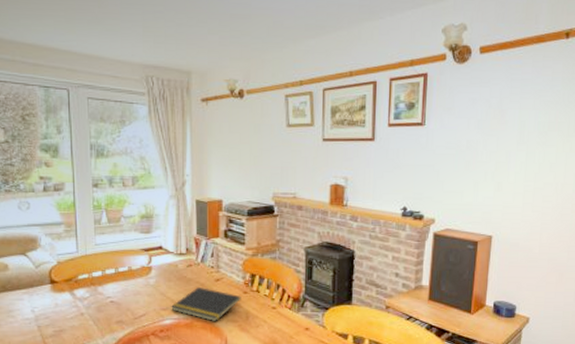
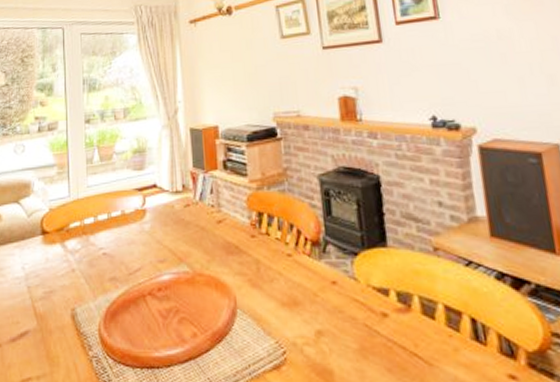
notepad: present [171,287,241,322] -> none [169,232,249,277]

